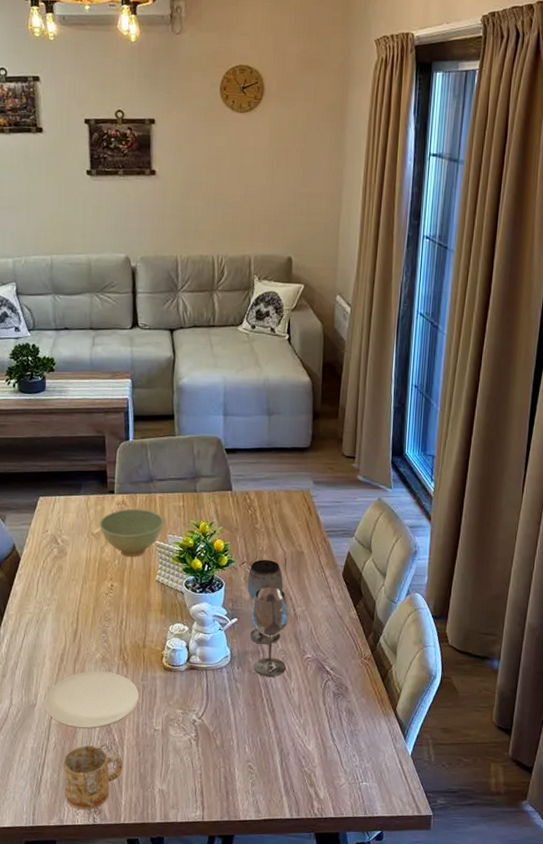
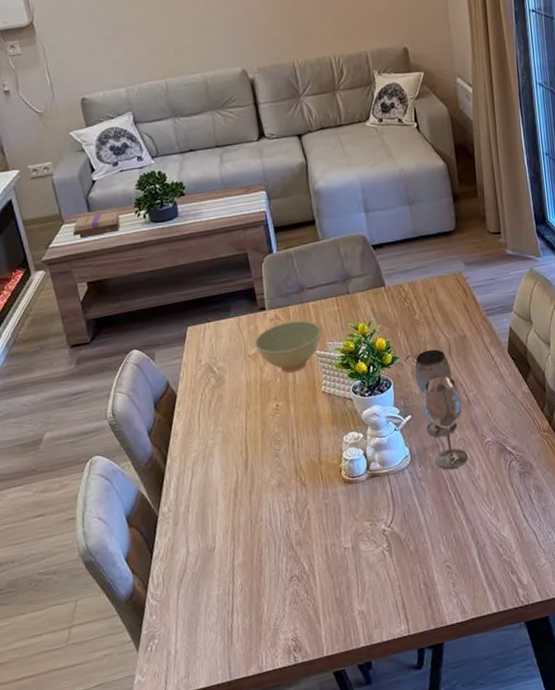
plate: present [45,671,140,729] -> none [224,496,324,565]
mug: present [62,745,123,811] -> none [252,578,318,652]

